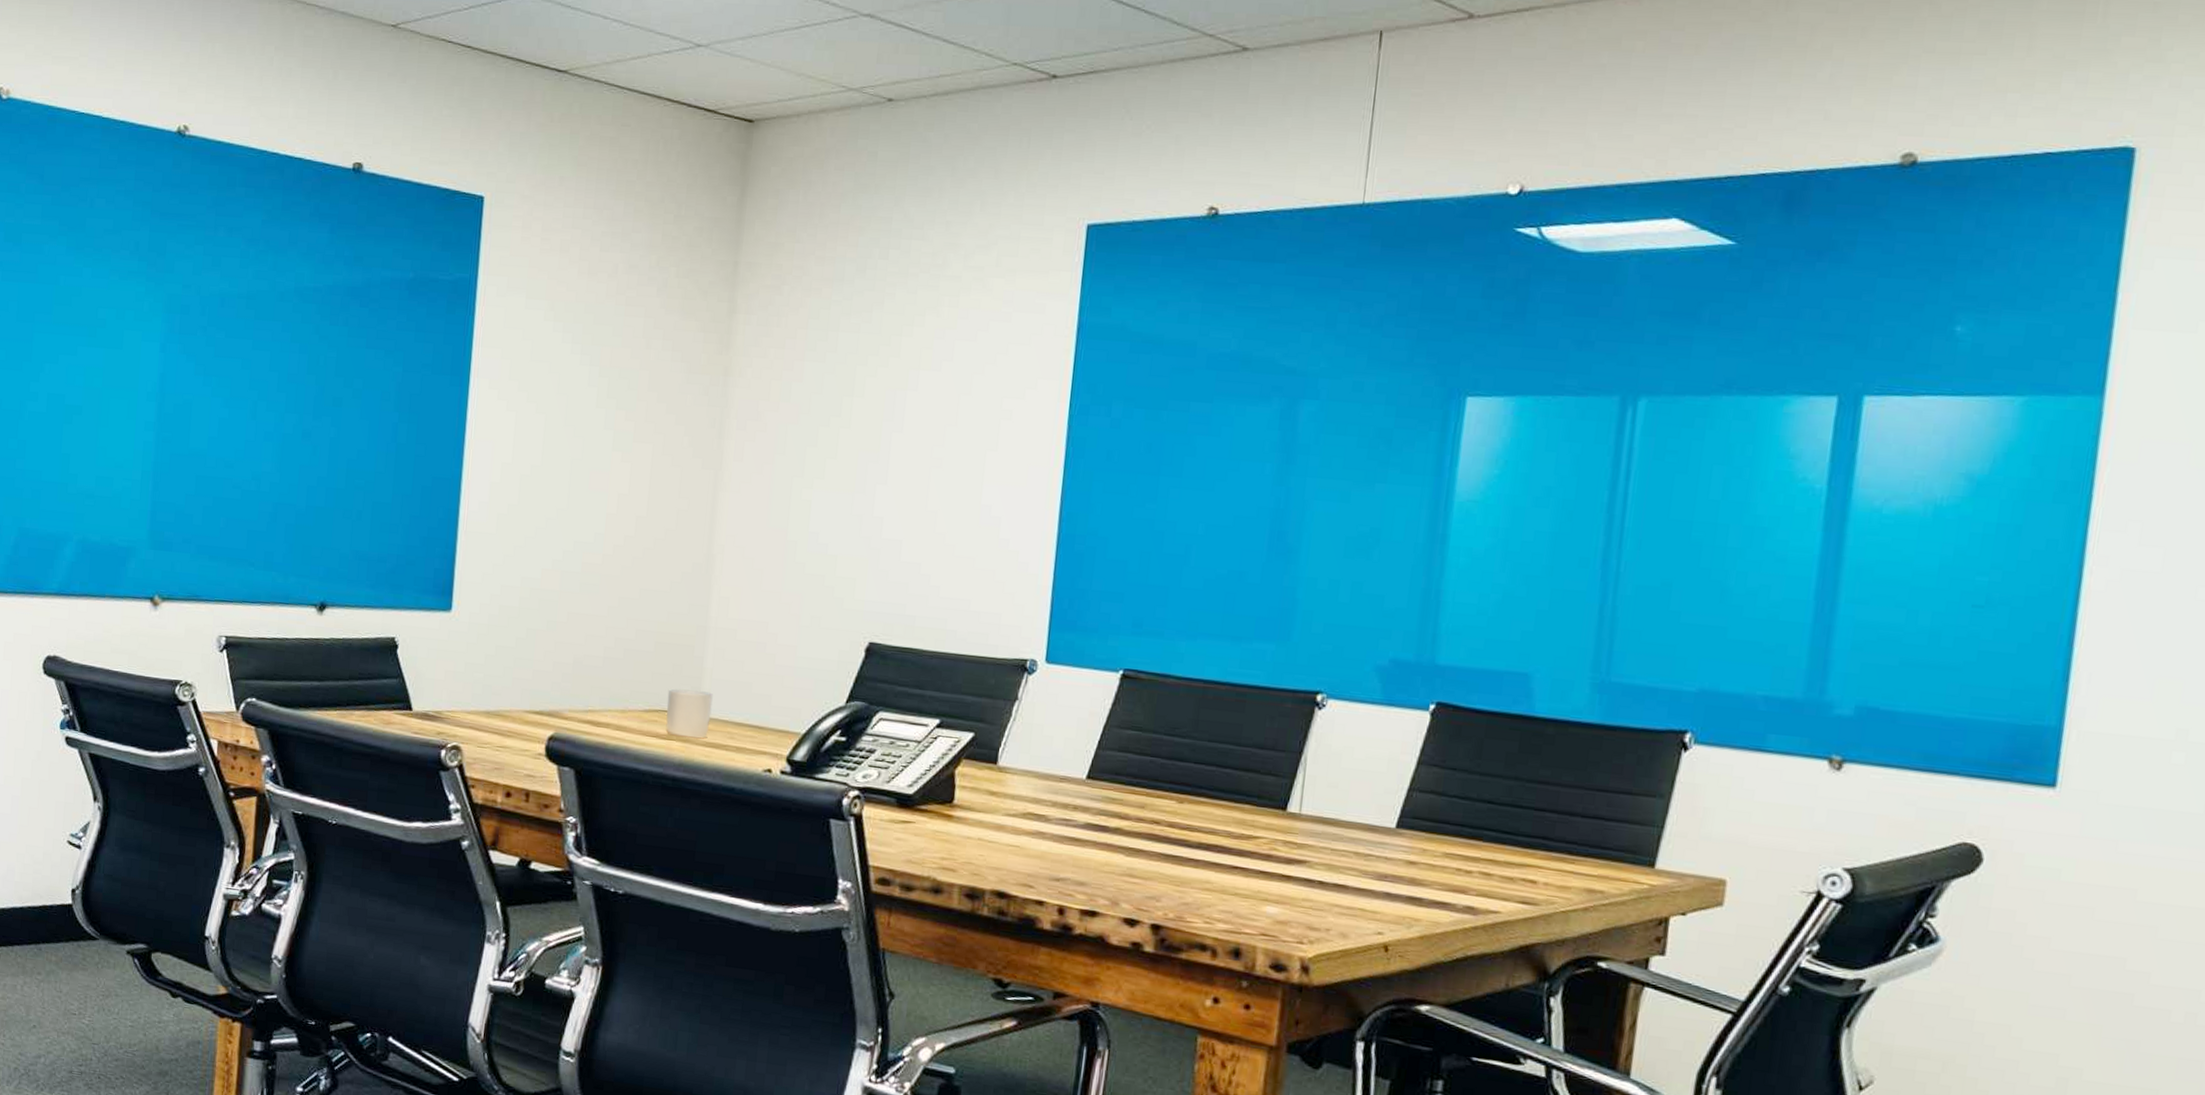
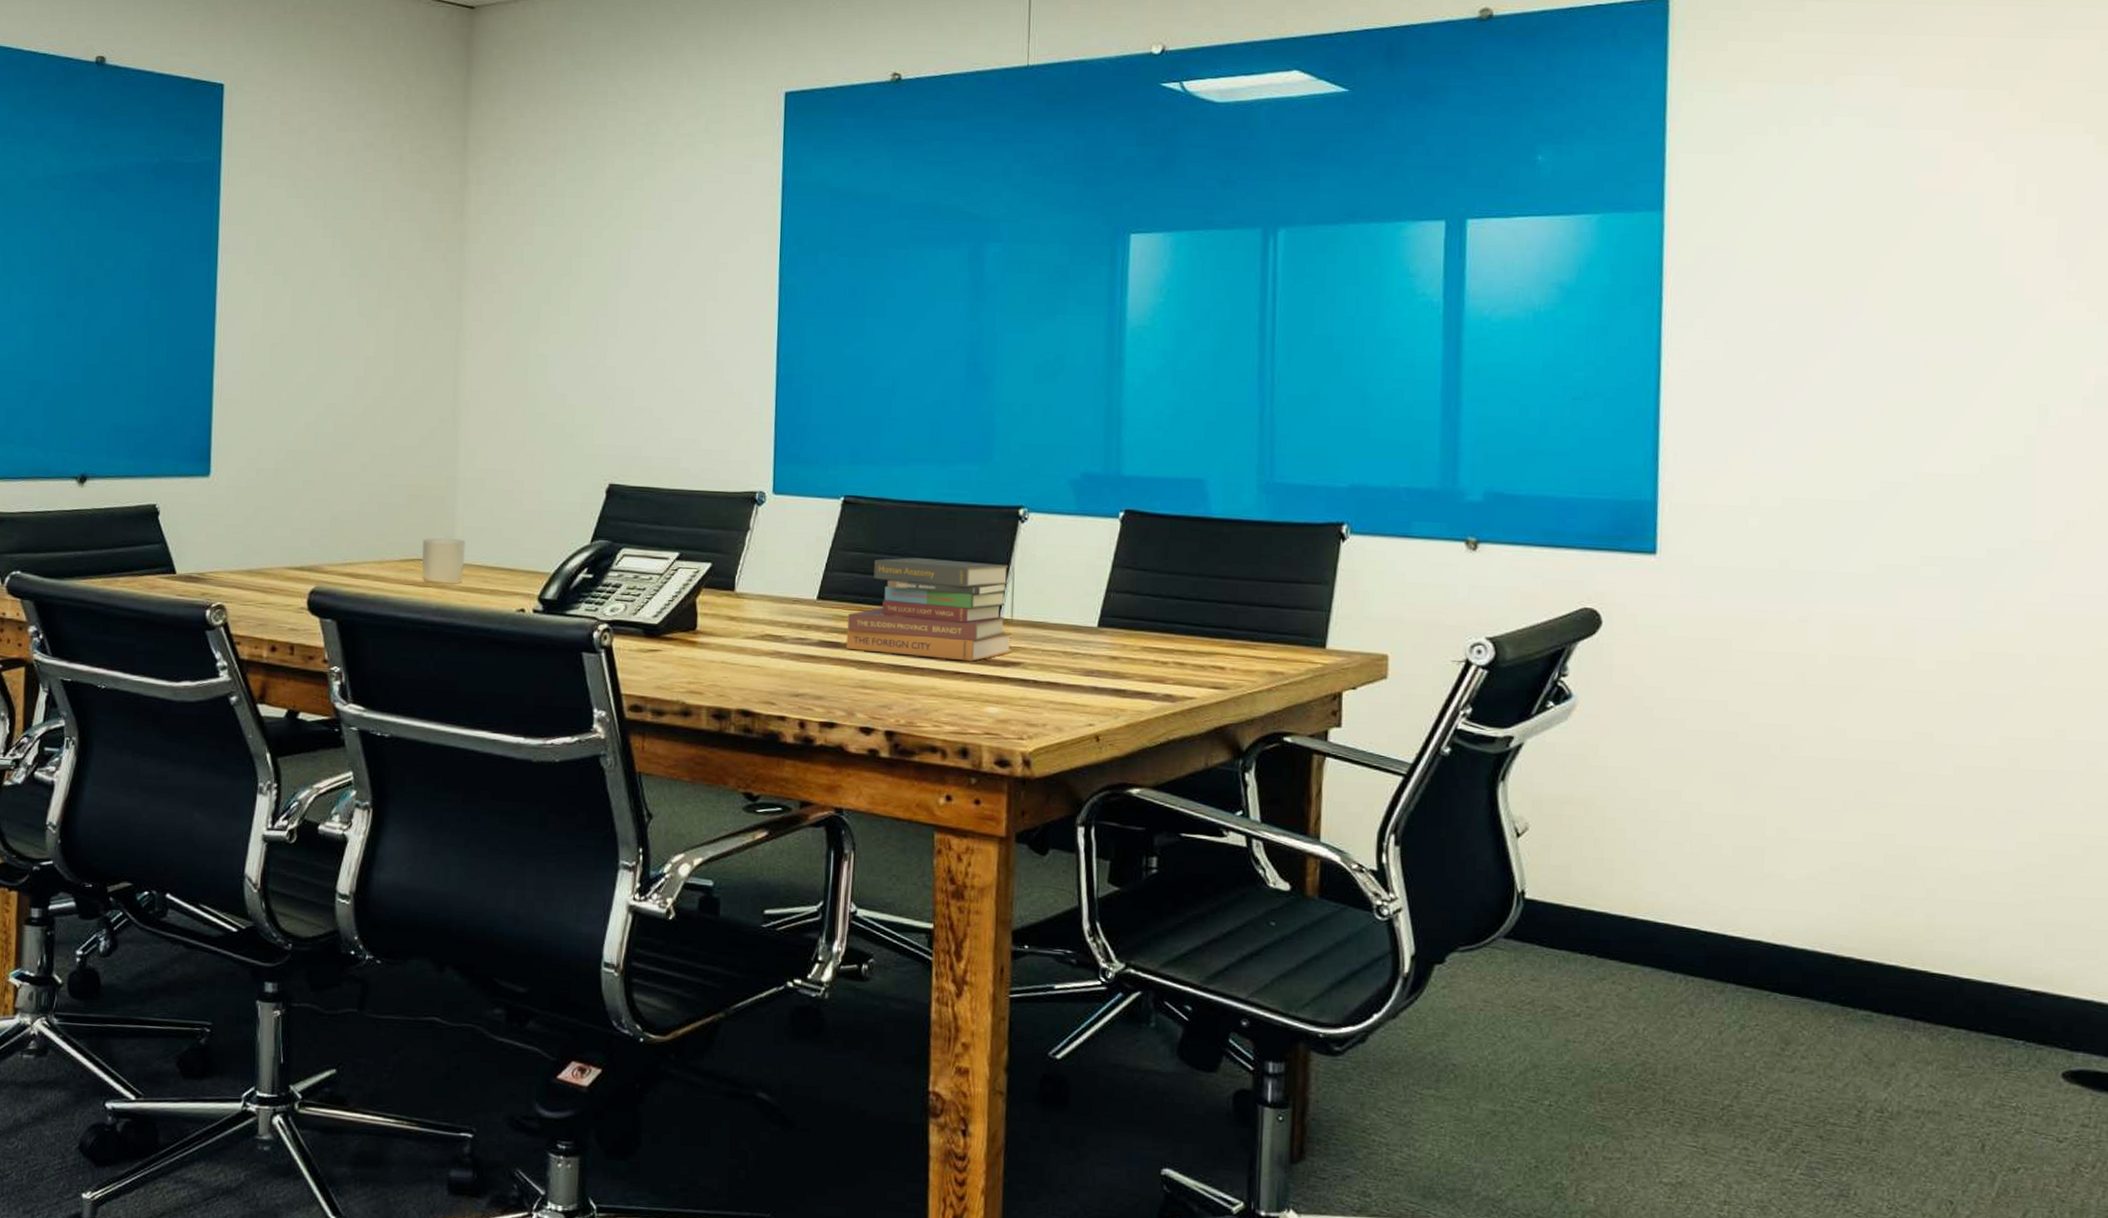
books: none [1114,739,1301,857] -> present [846,557,1012,662]

